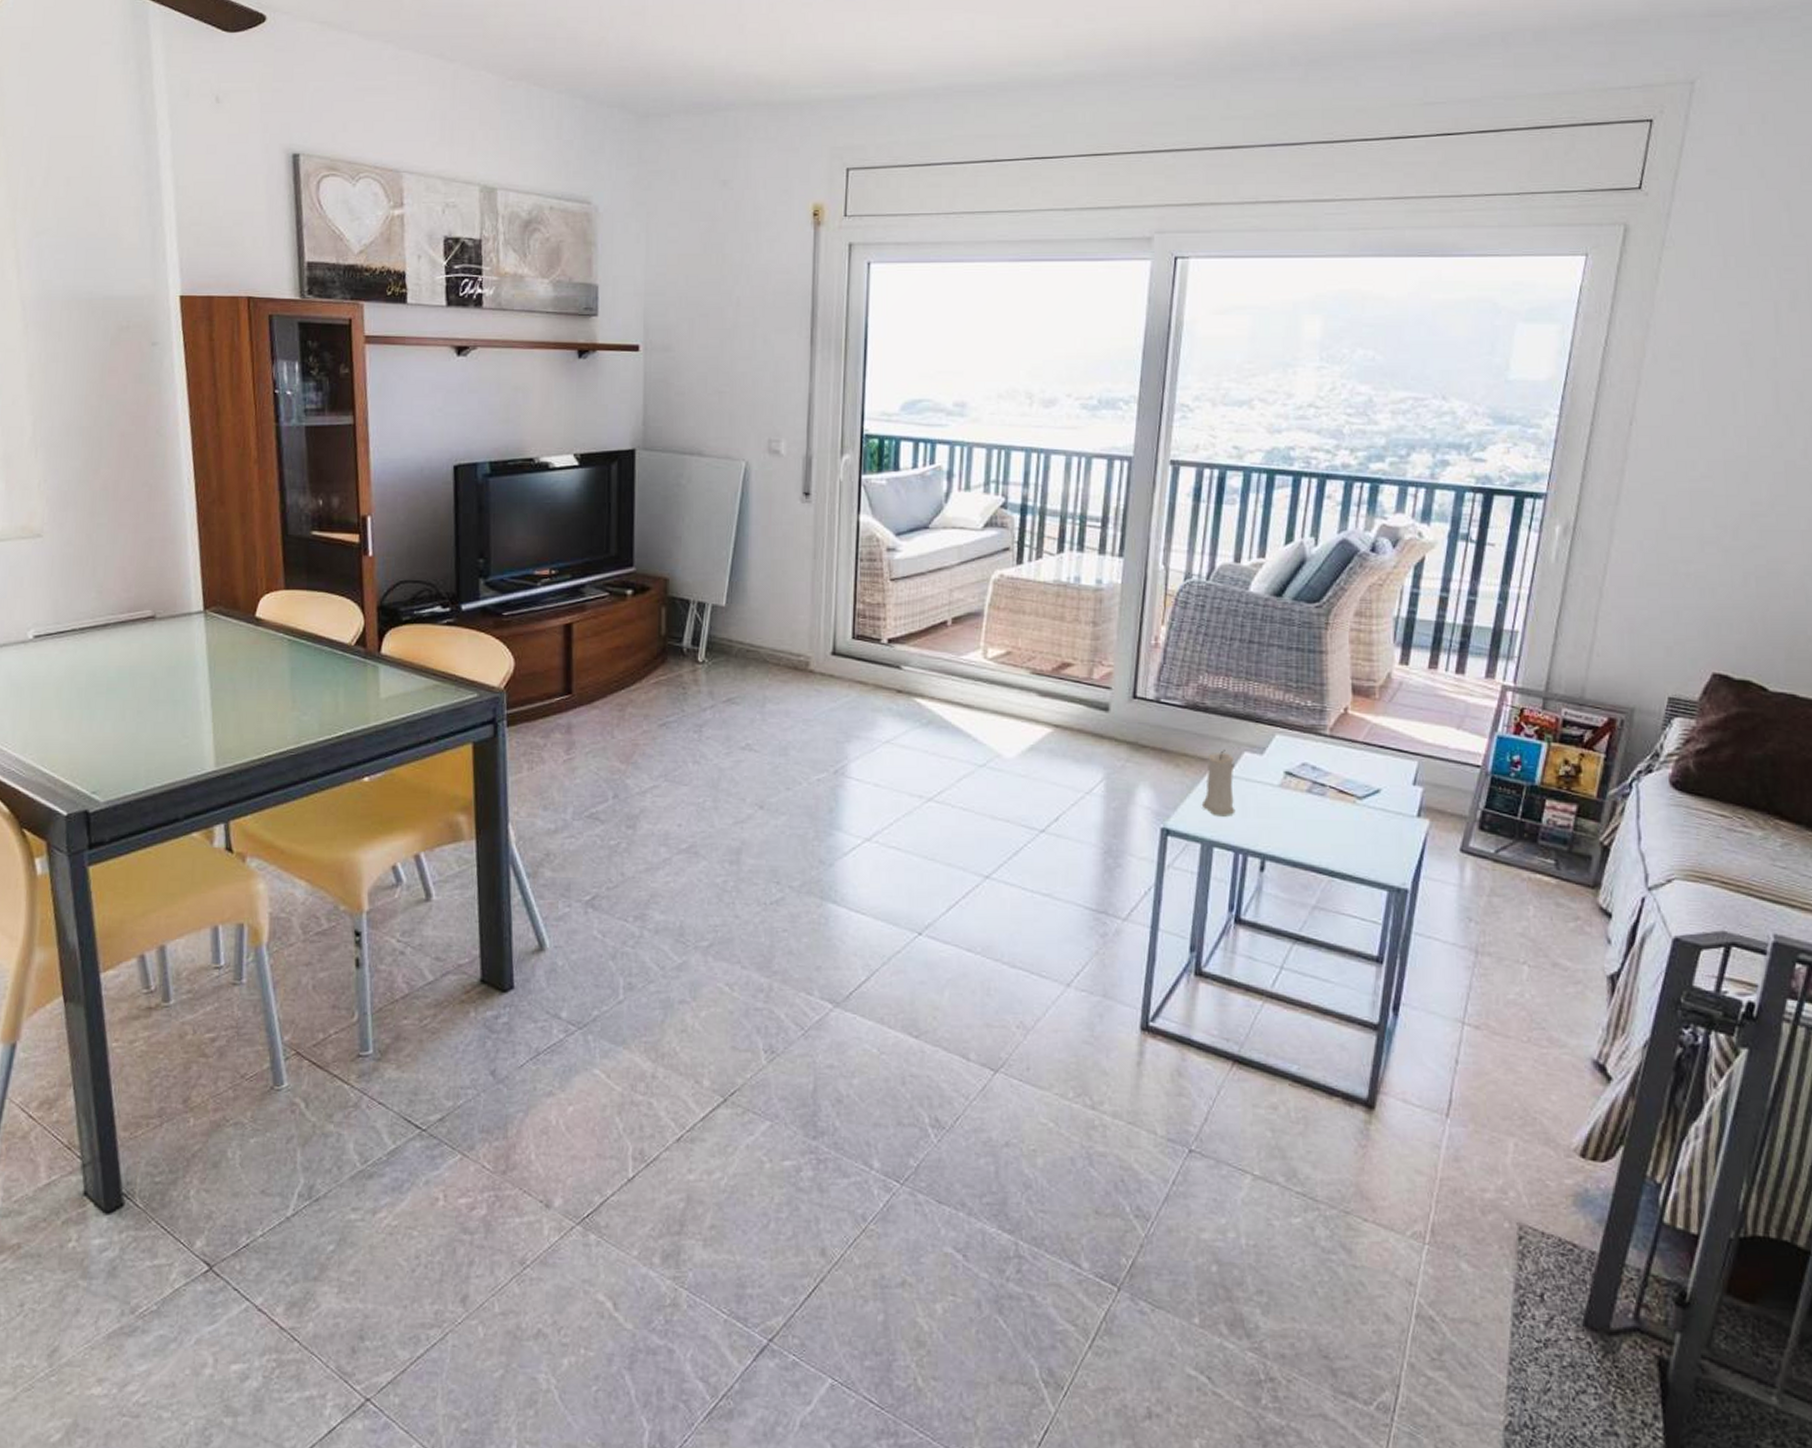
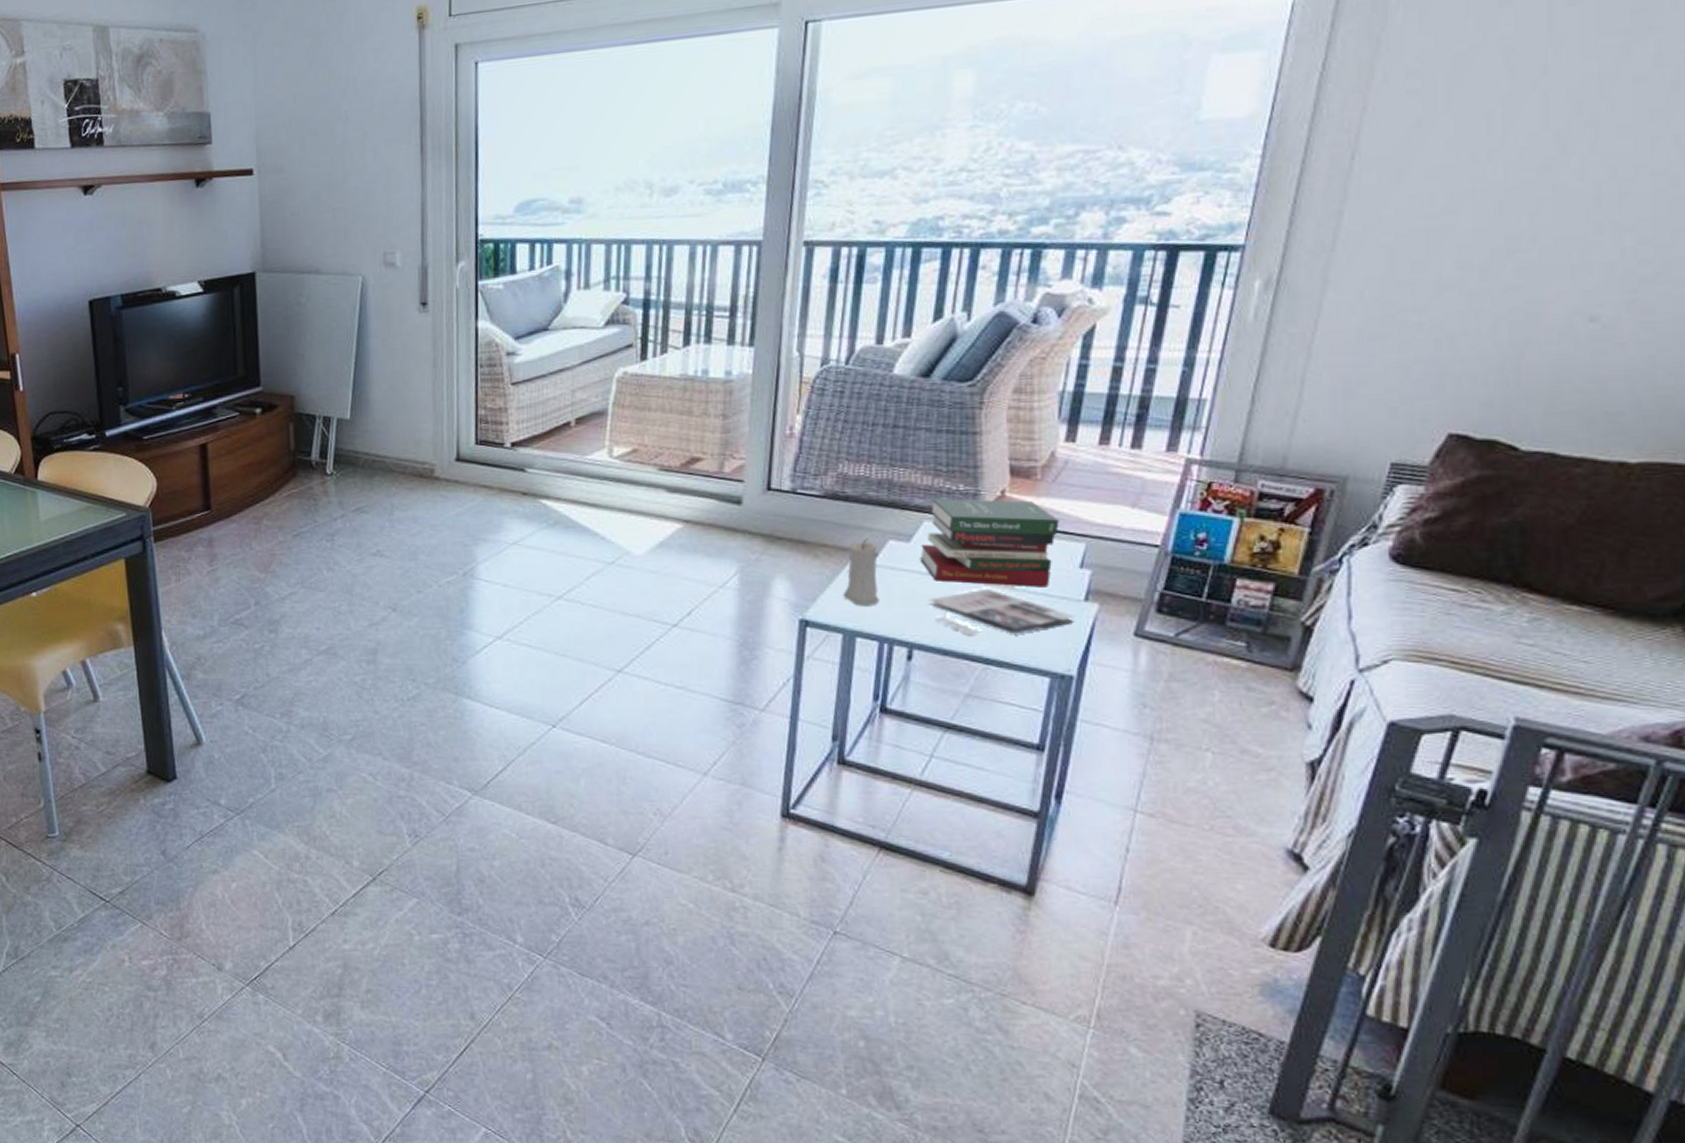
books: none [1272,712,1395,803] -> present [920,498,1060,587]
magazine: none [1279,802,1410,848] -> present [928,588,1076,636]

